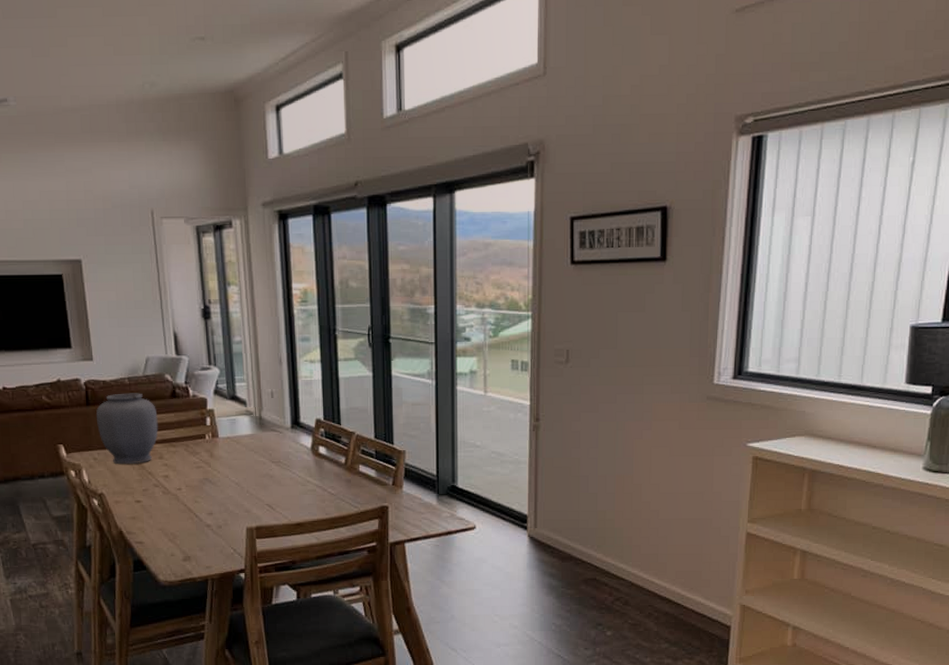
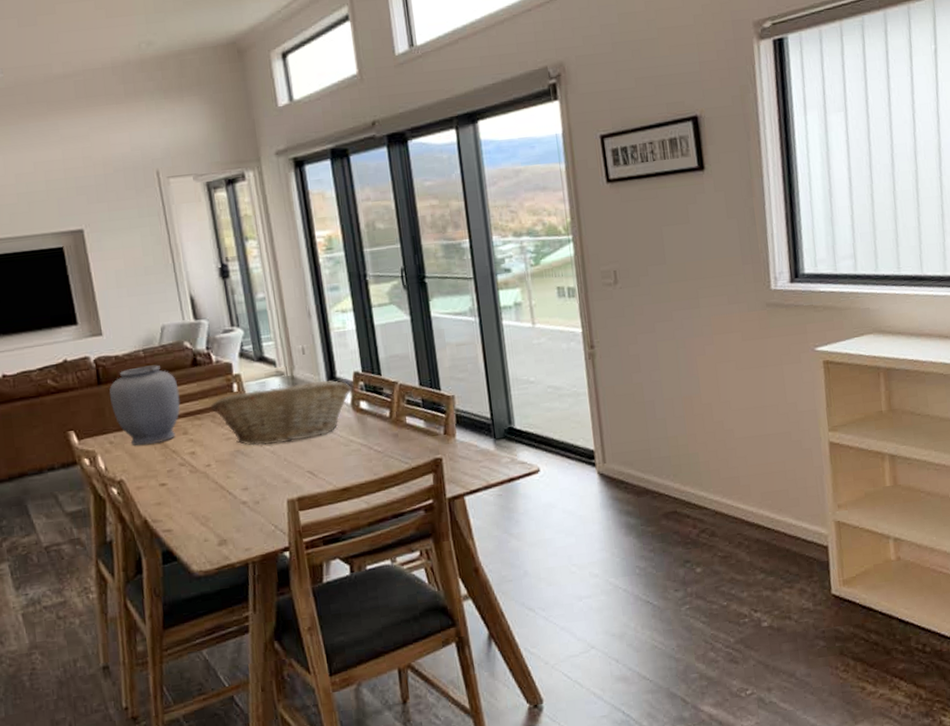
fruit basket: none [185,423,312,477] -> present [210,380,351,446]

